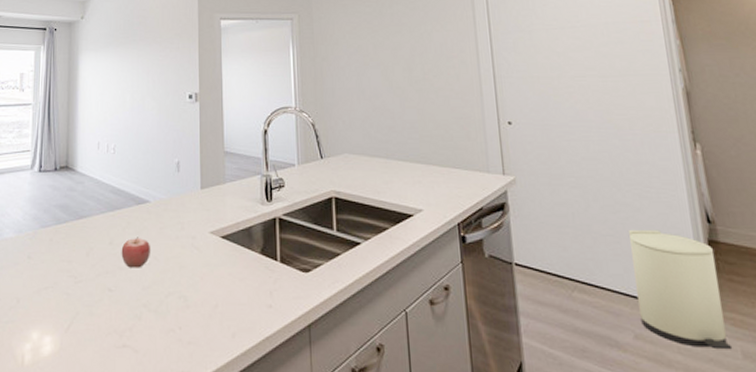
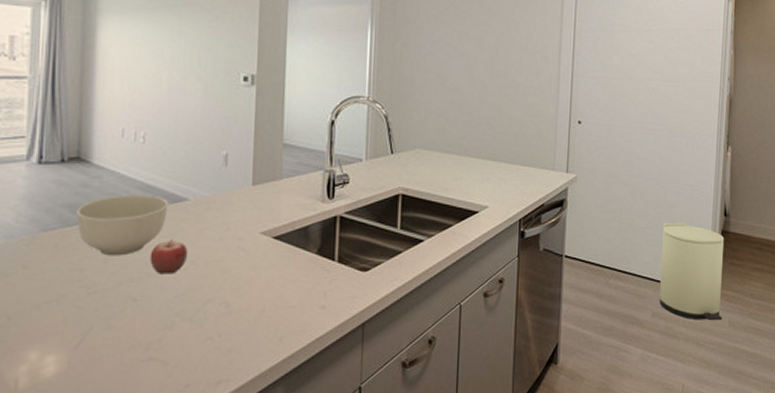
bowl: none [66,197,134,250] -> present [76,195,169,256]

